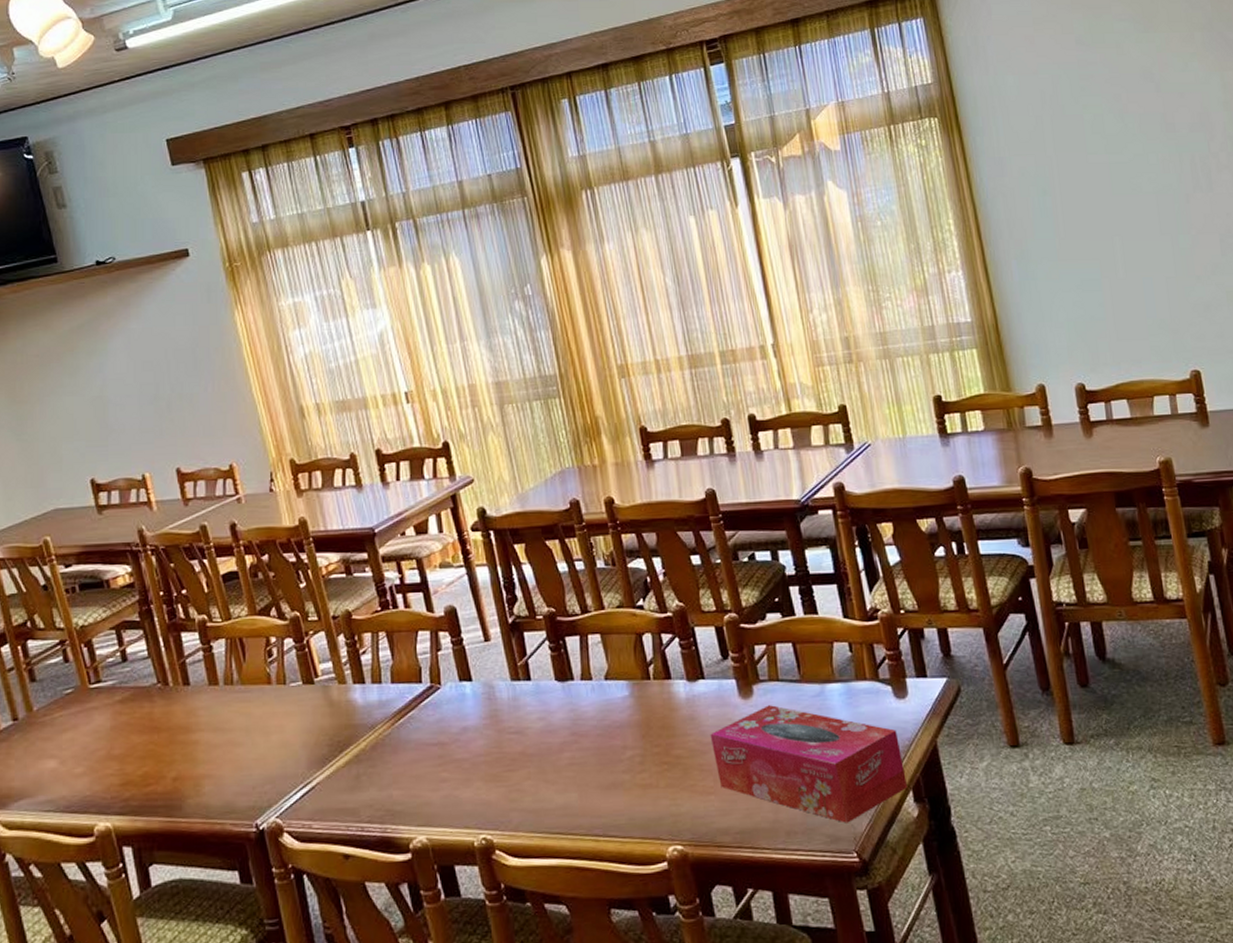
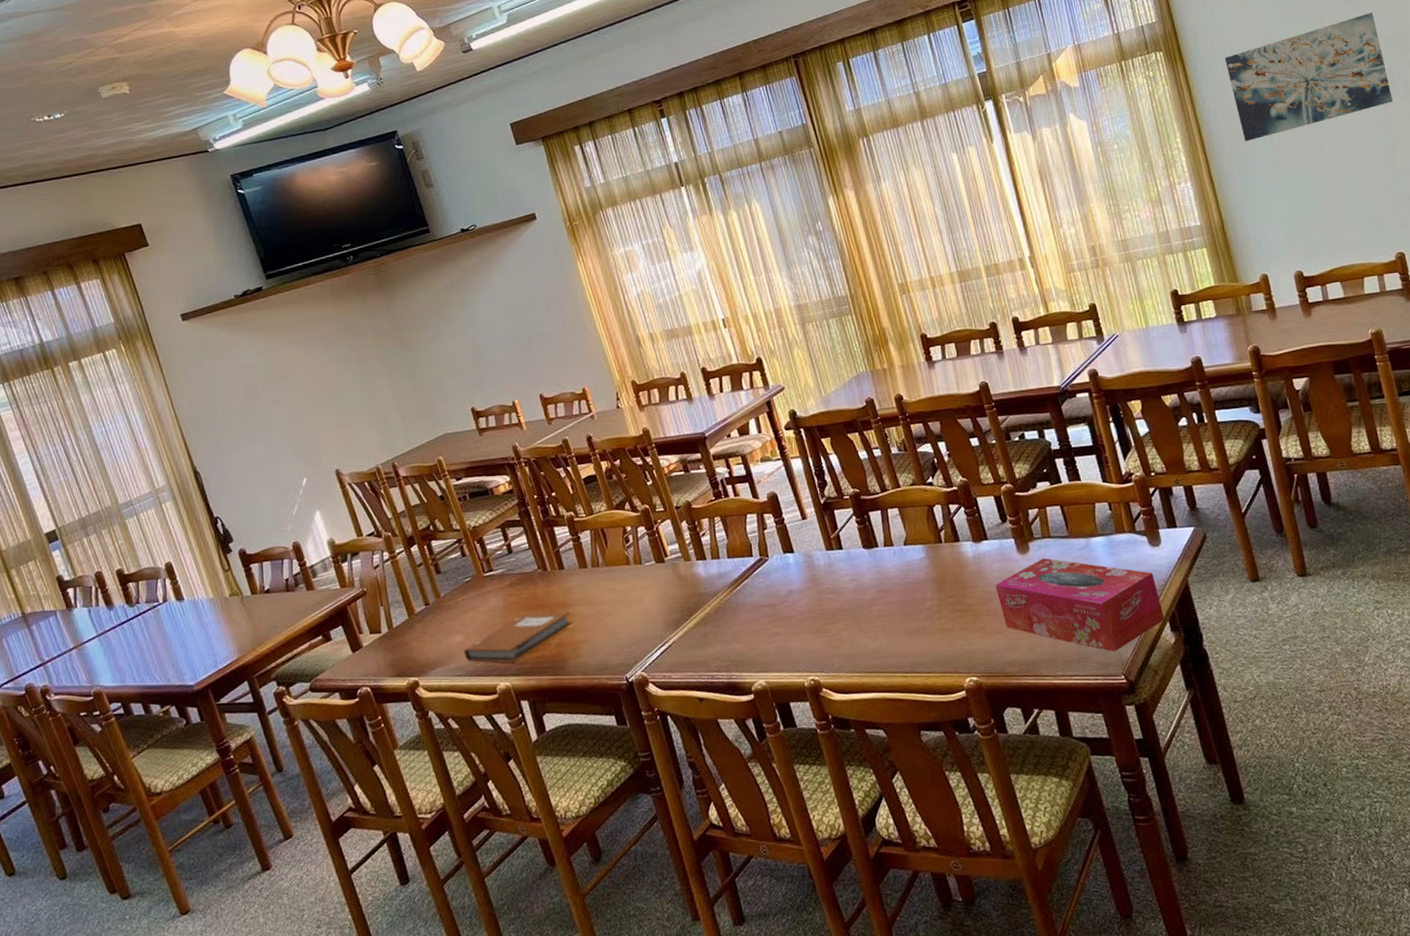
notebook: none [57,736,196,798] -> present [464,611,573,663]
wall art: none [1007,92,1194,230] -> present [1224,12,1393,142]

